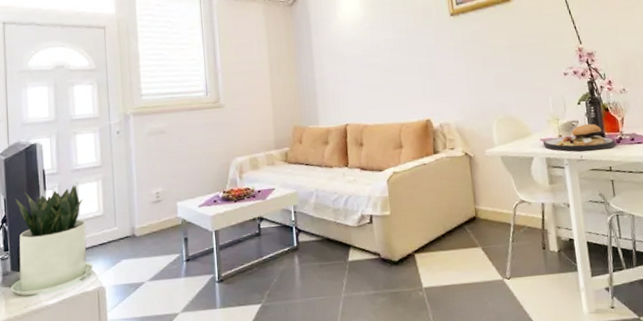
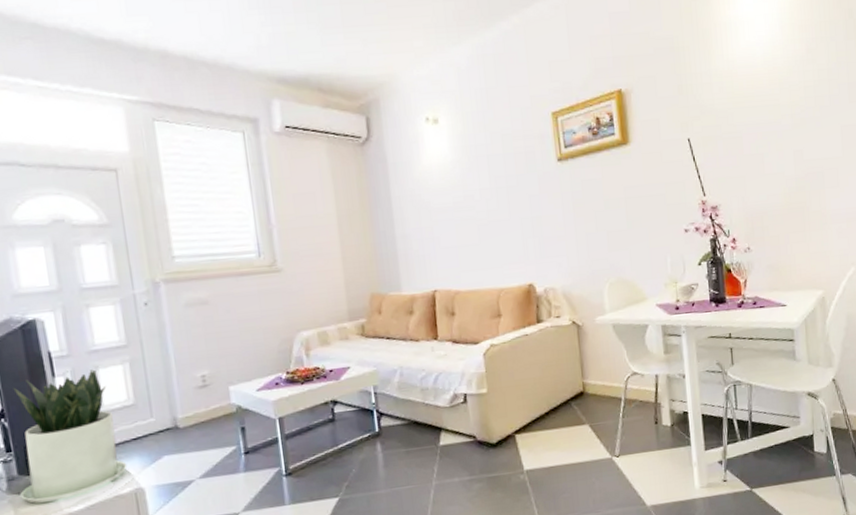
plate: present [542,117,615,152] -> none [658,279,736,318]

